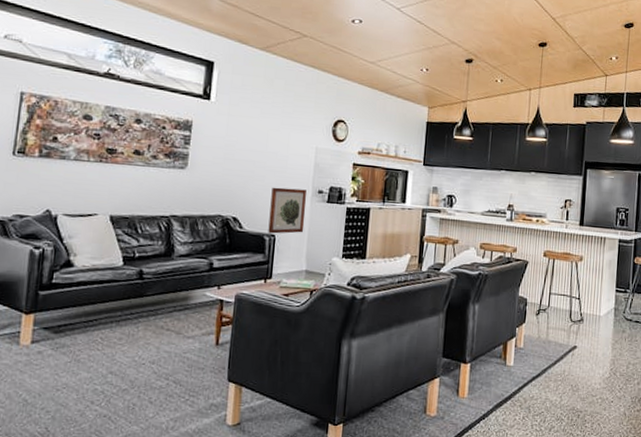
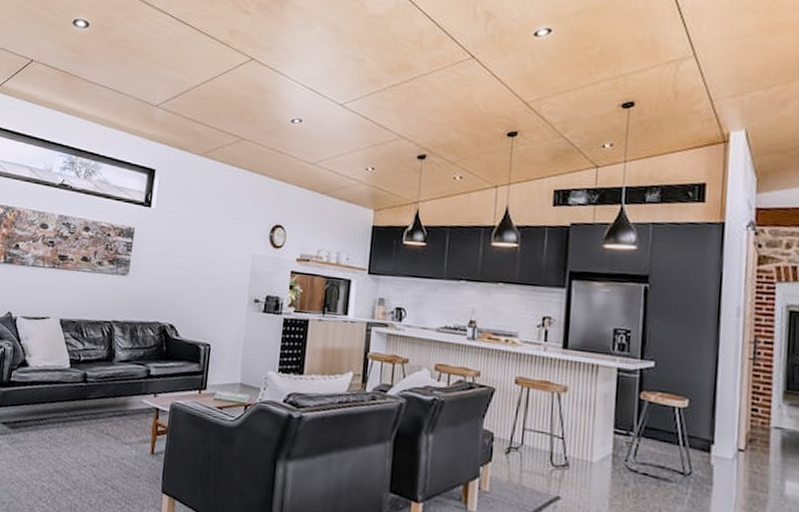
wall art: present [268,187,306,234] -> none [203,295,242,344]

